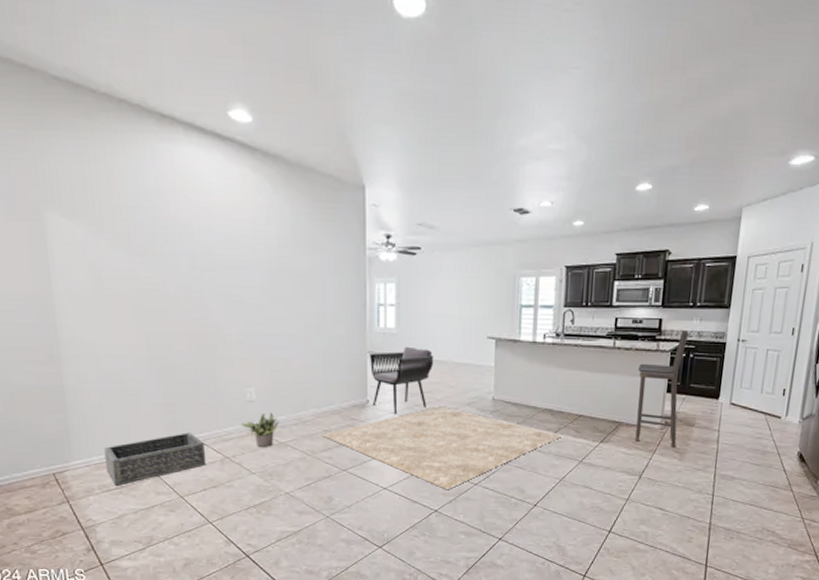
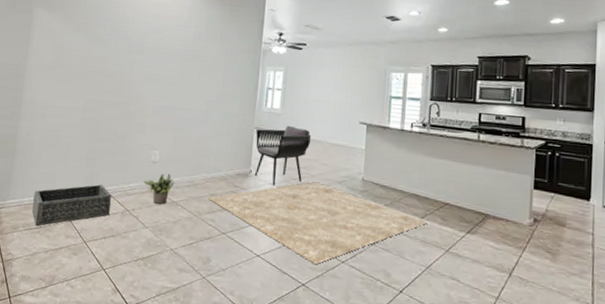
bar stool: present [635,330,689,448] -> none [503,129,553,248]

